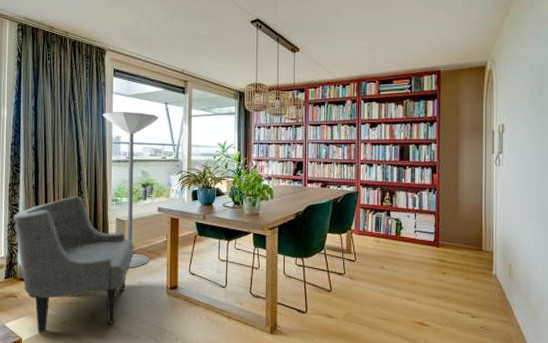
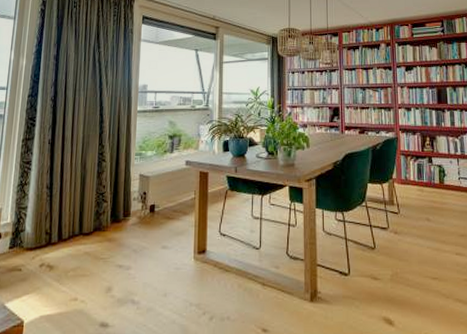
armchair: present [13,196,134,334] -> none [24,151,159,314]
floor lamp: present [102,111,159,268] -> none [129,58,188,231]

